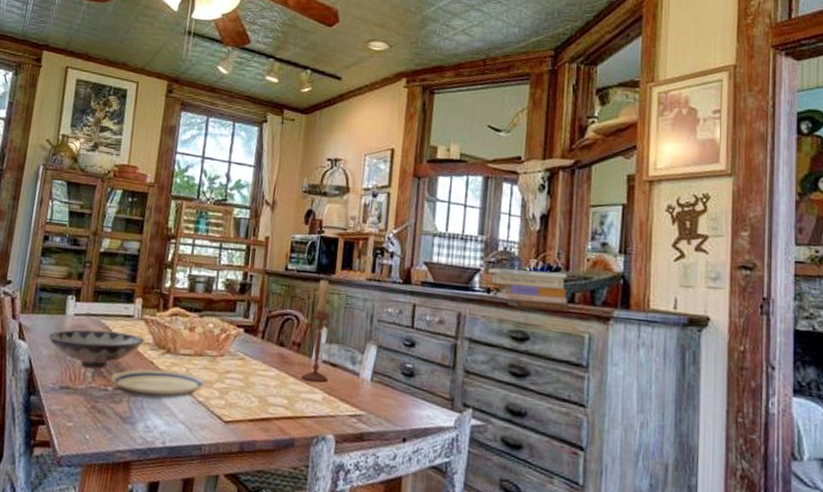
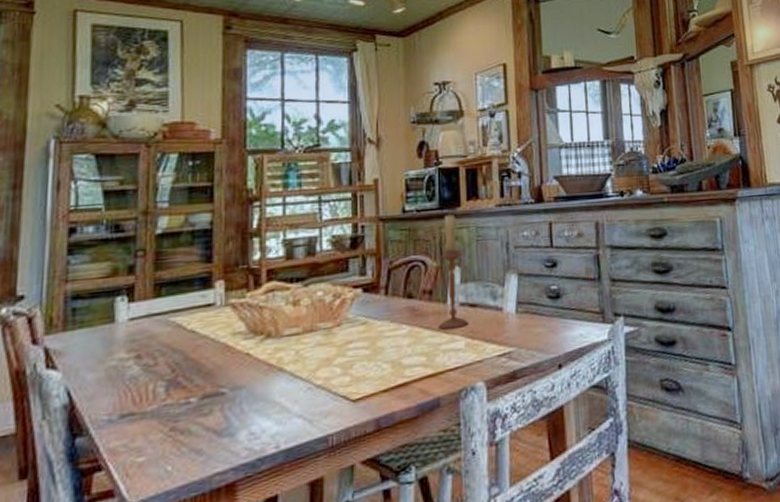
bowl: present [48,330,144,369] -> none [93,326,234,383]
plate: present [110,369,206,399] -> none [192,355,322,401]
books: present [487,267,569,312] -> none [618,164,698,206]

